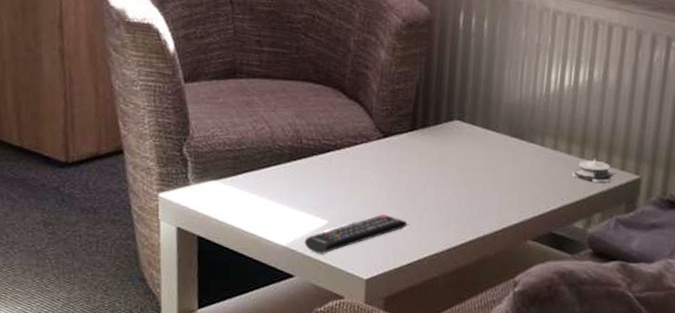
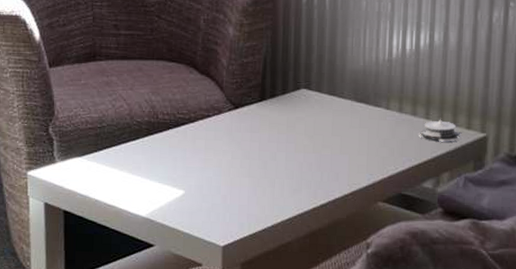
remote control: present [304,214,408,254] -> none [163,182,260,223]

